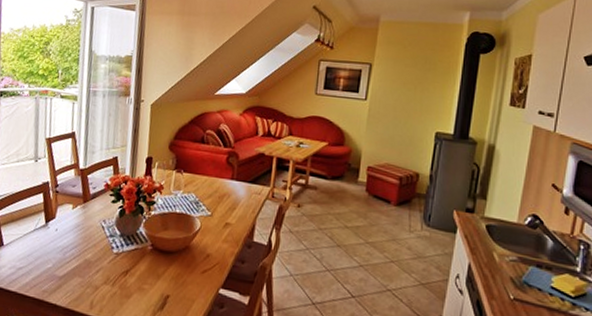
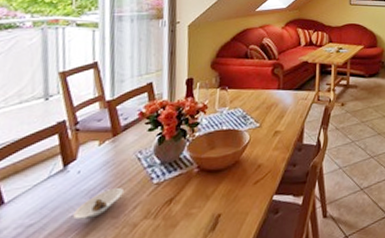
saucer: none [50,250,89,273] -> present [73,188,123,220]

